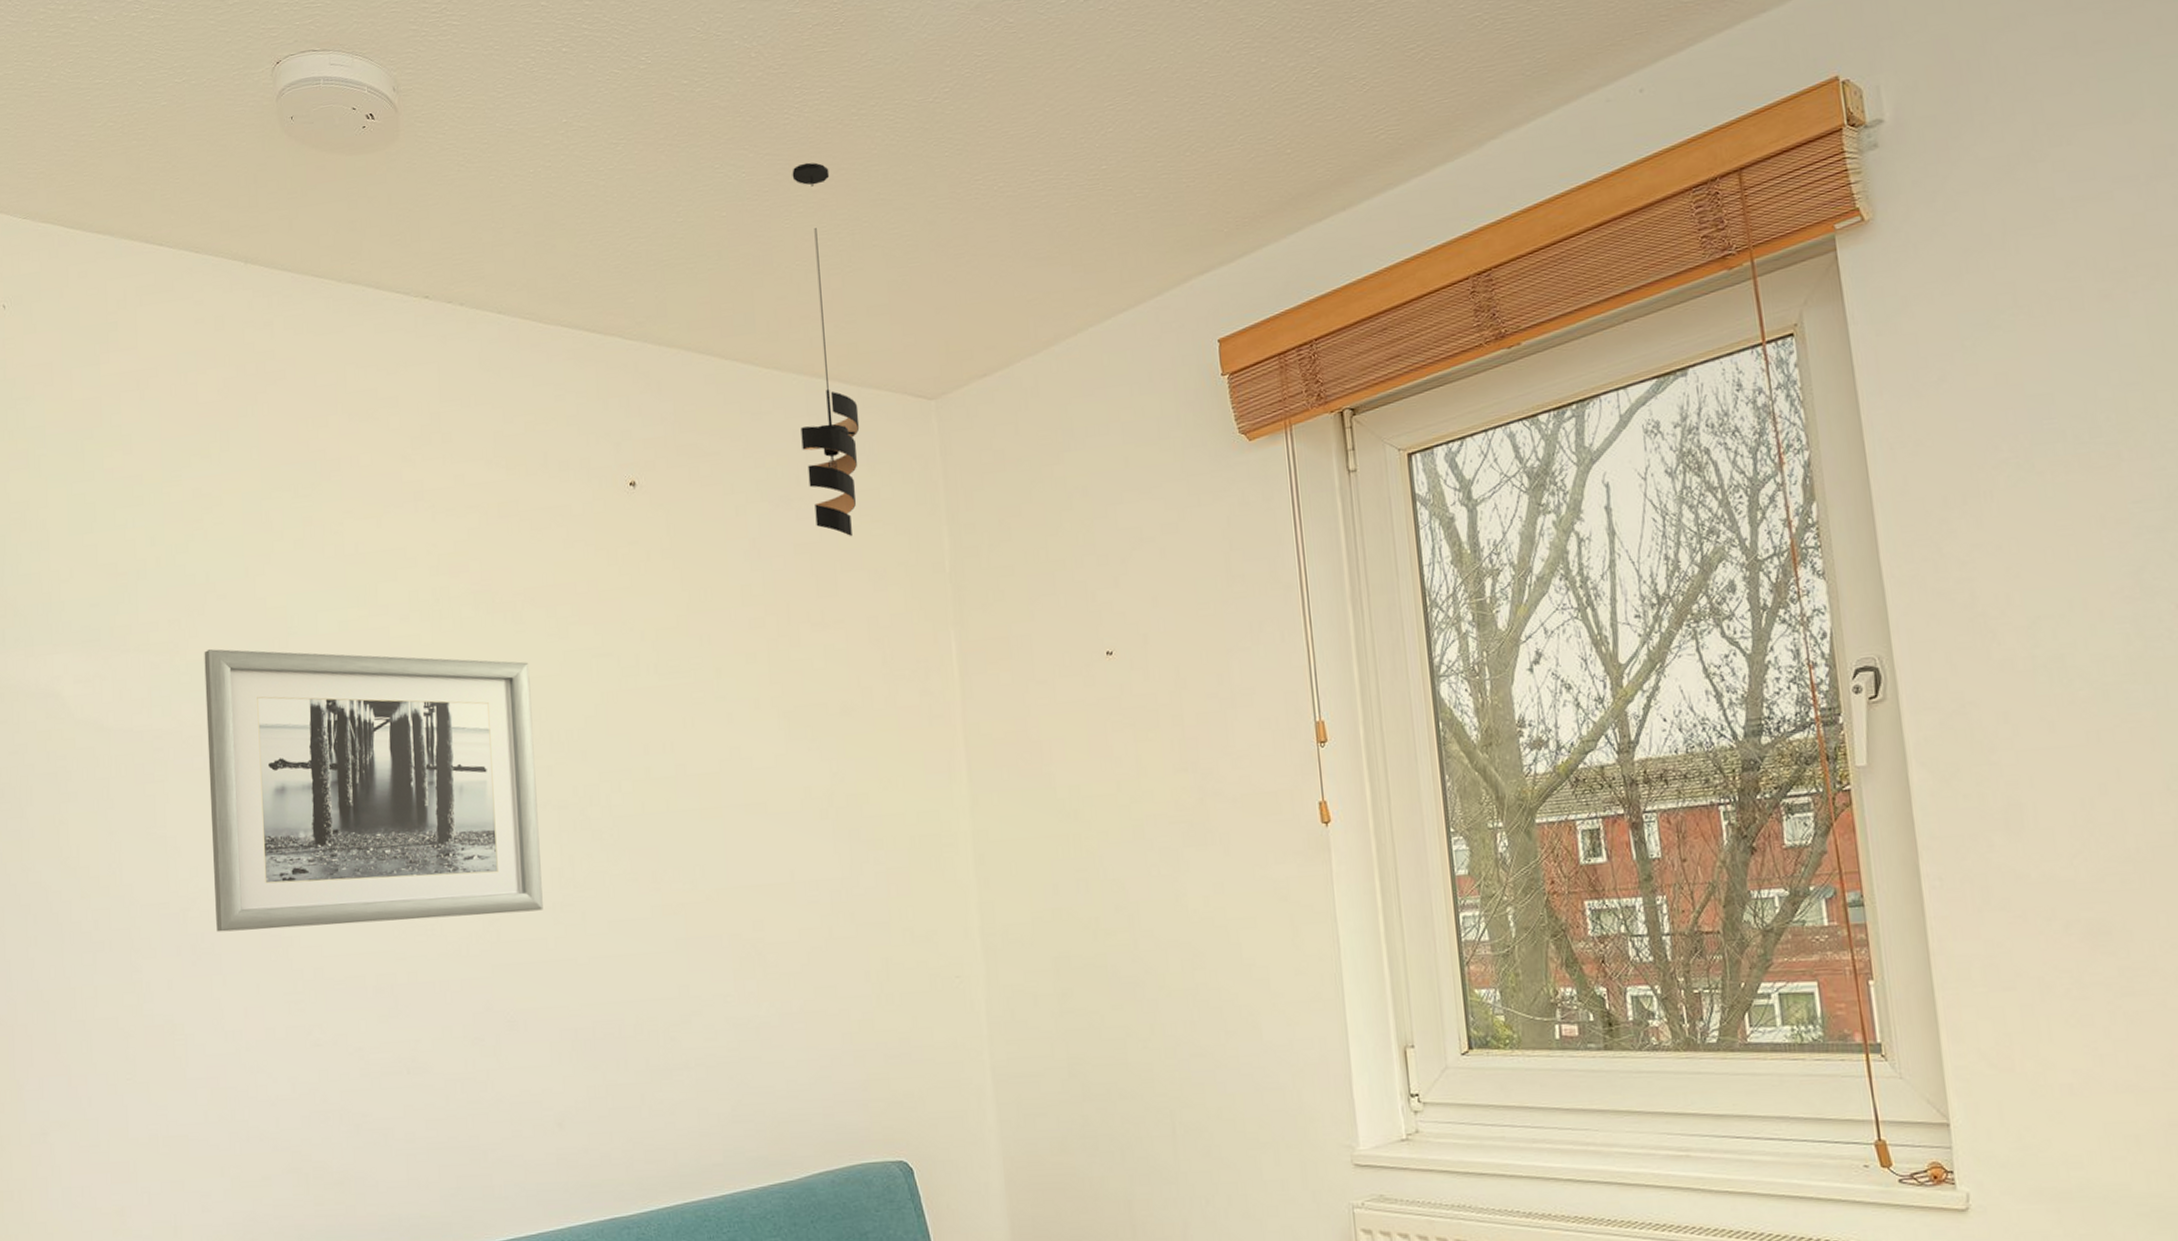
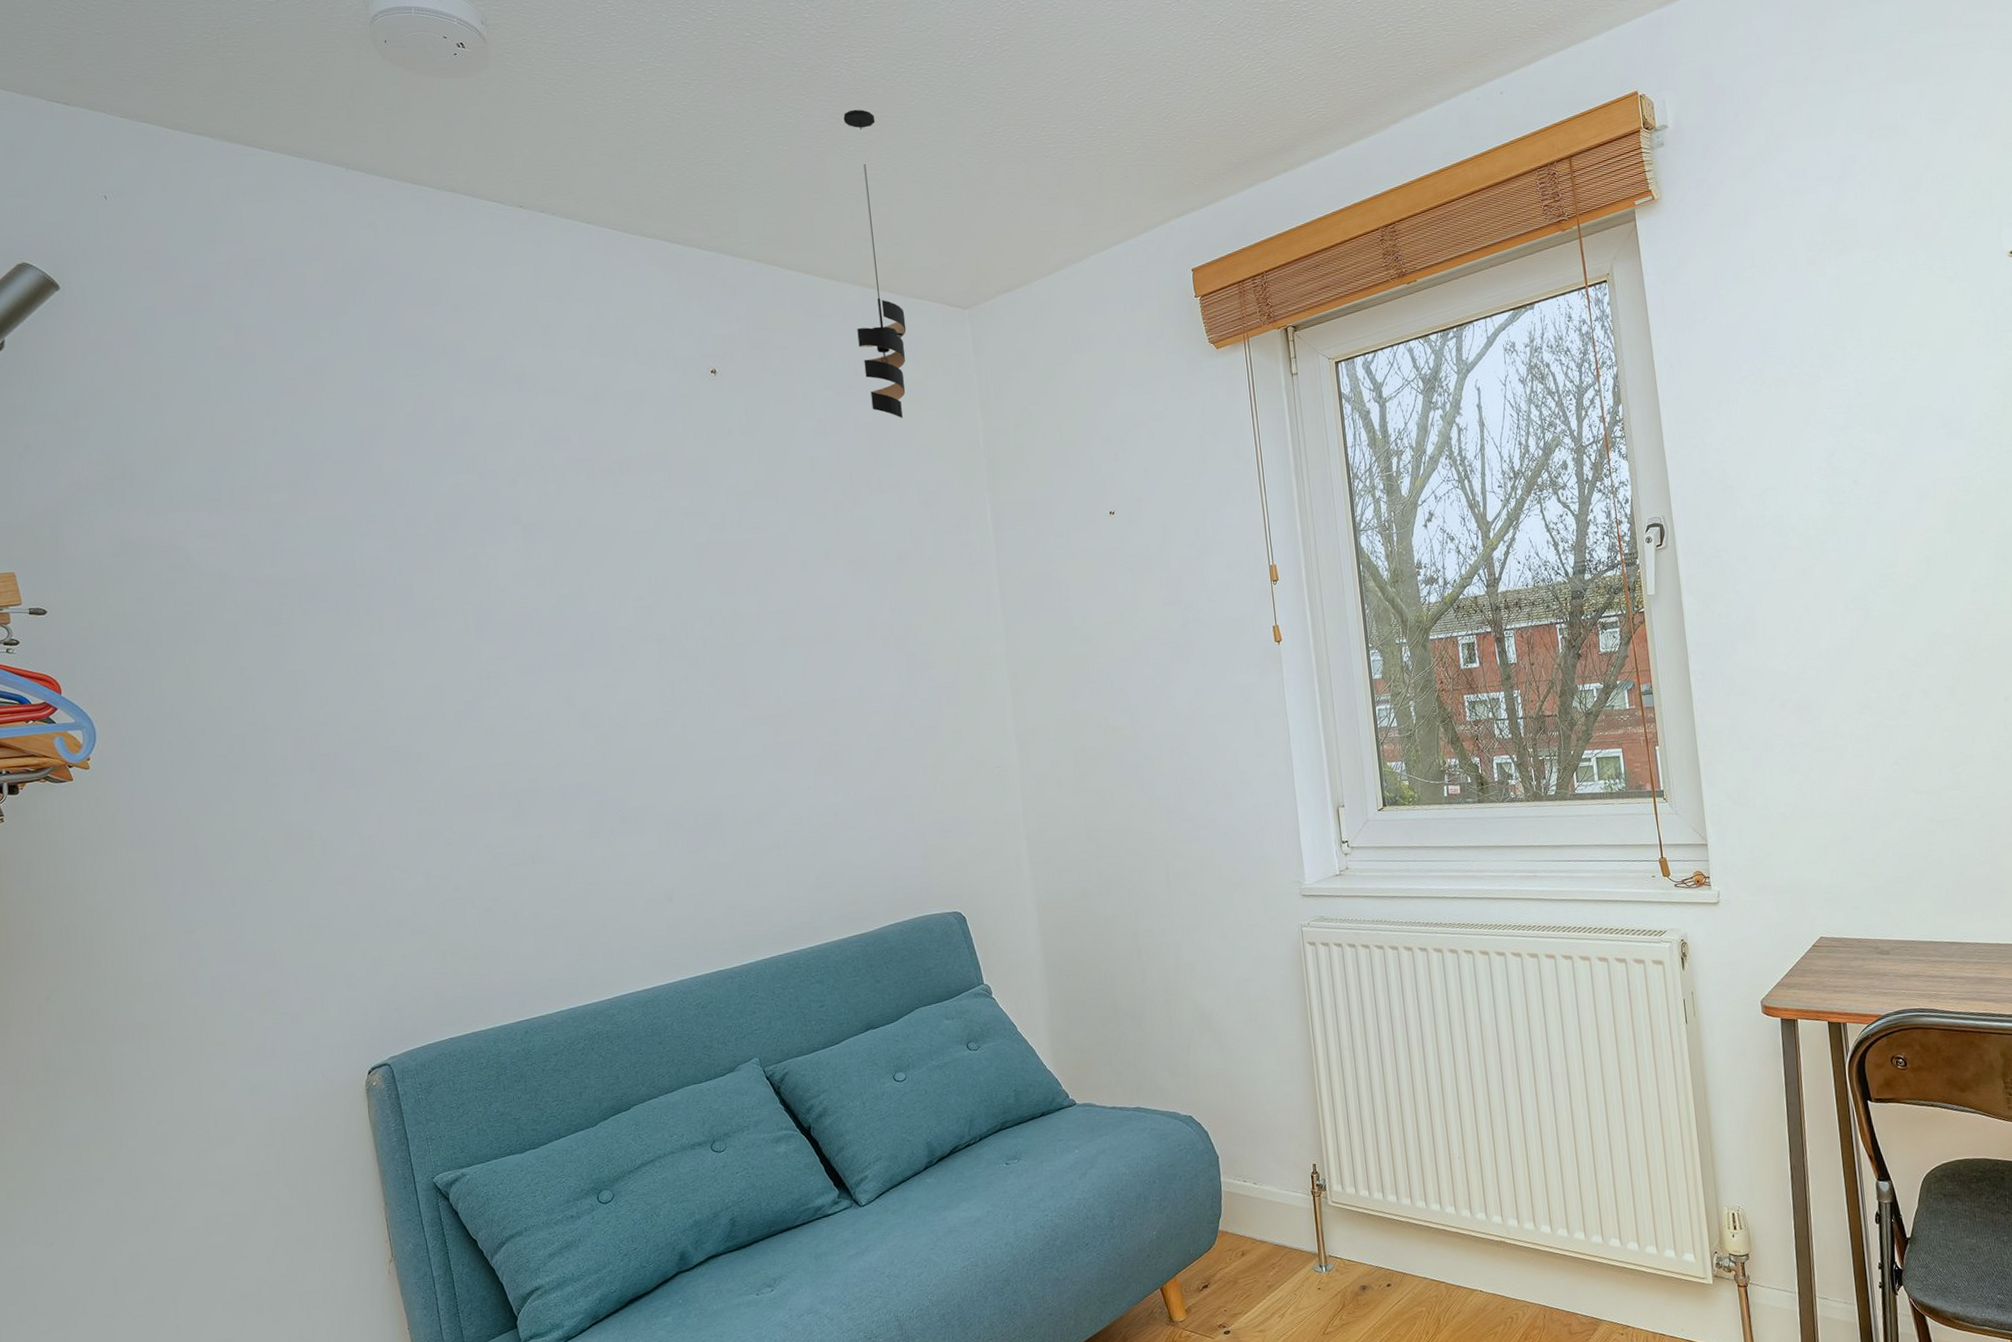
wall art: present [204,649,543,933] -> none [324,508,648,752]

